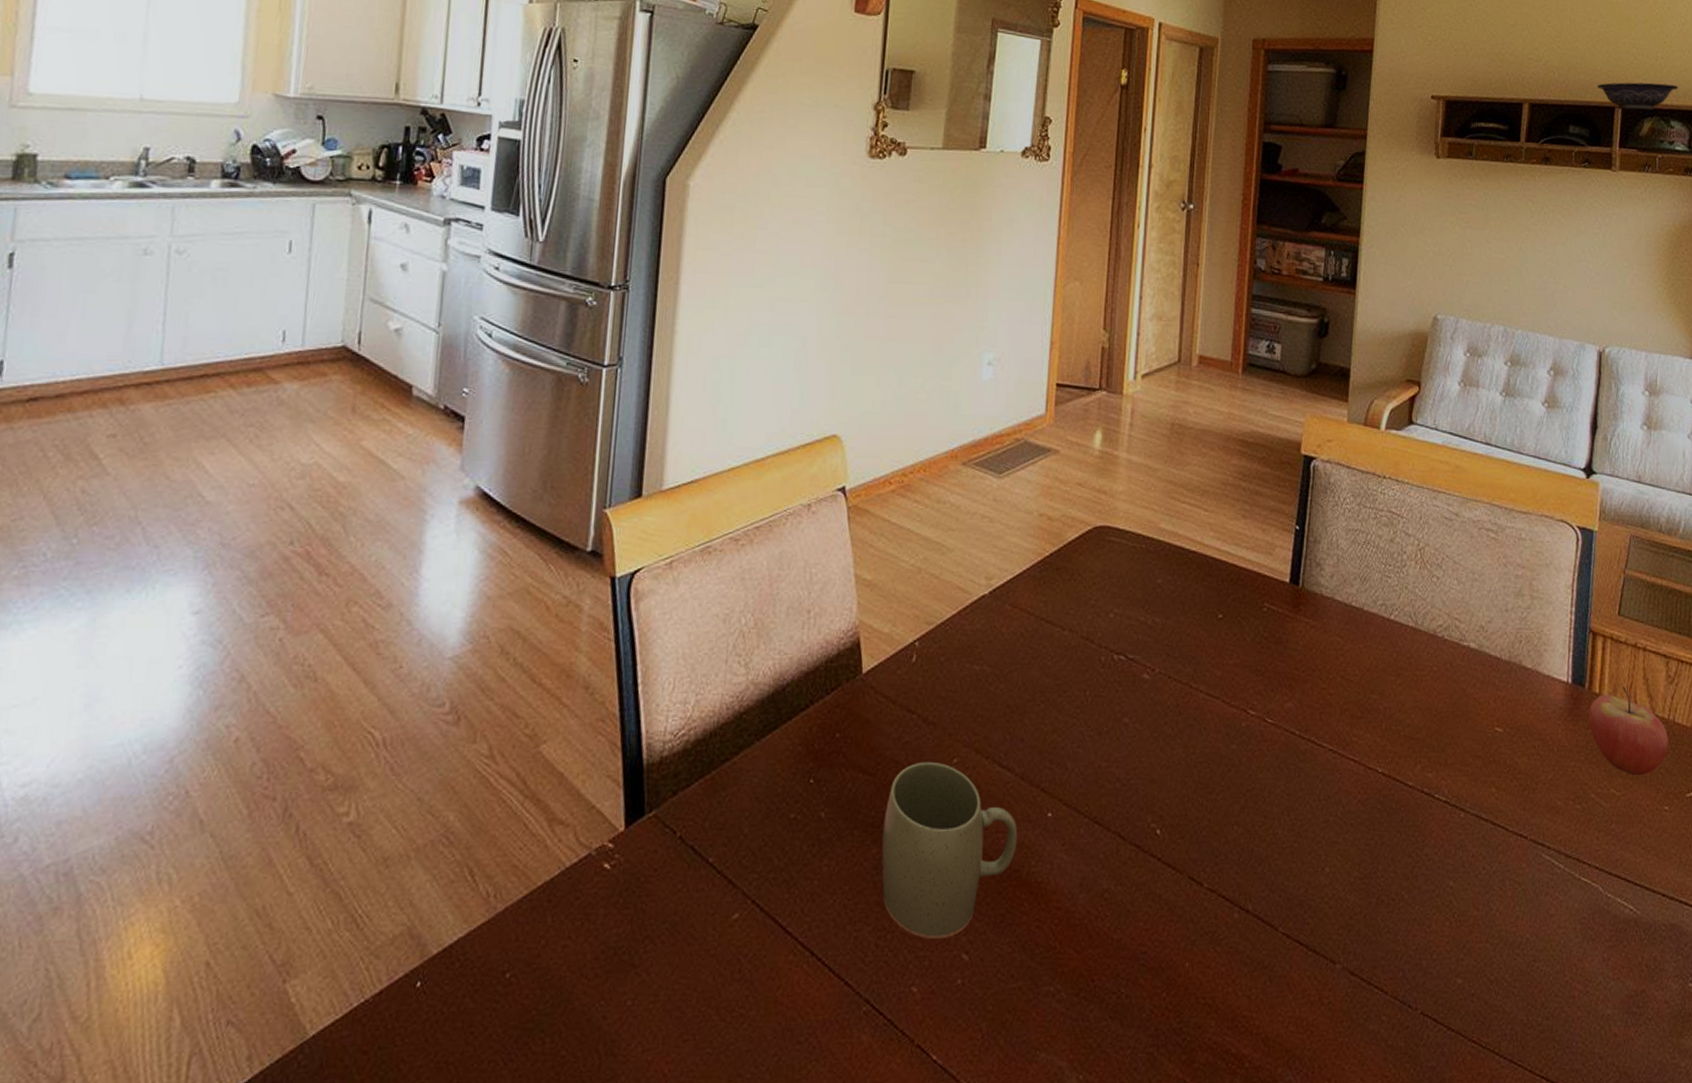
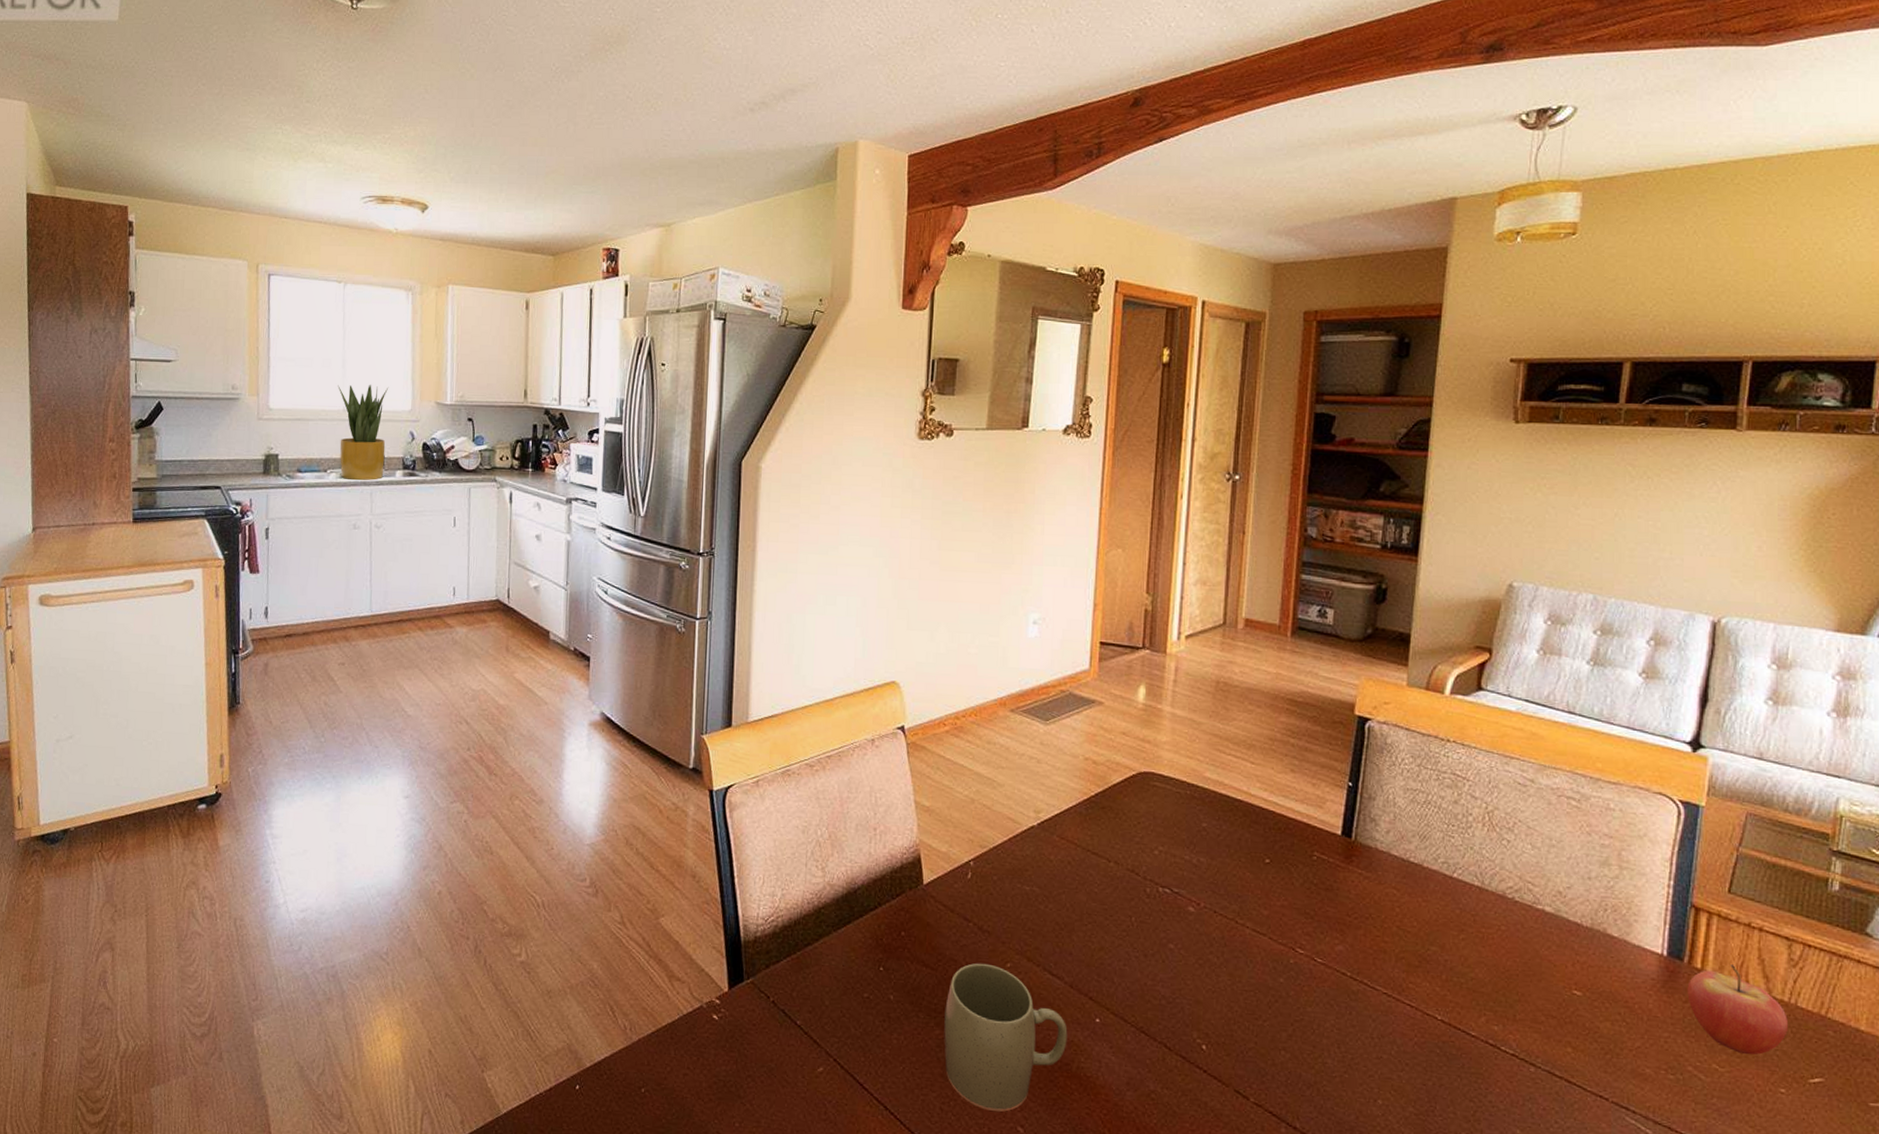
planter: none [129,66,209,192] -> present [338,385,389,481]
decorative bowl: present [1597,82,1678,112] -> none [1720,333,1830,365]

